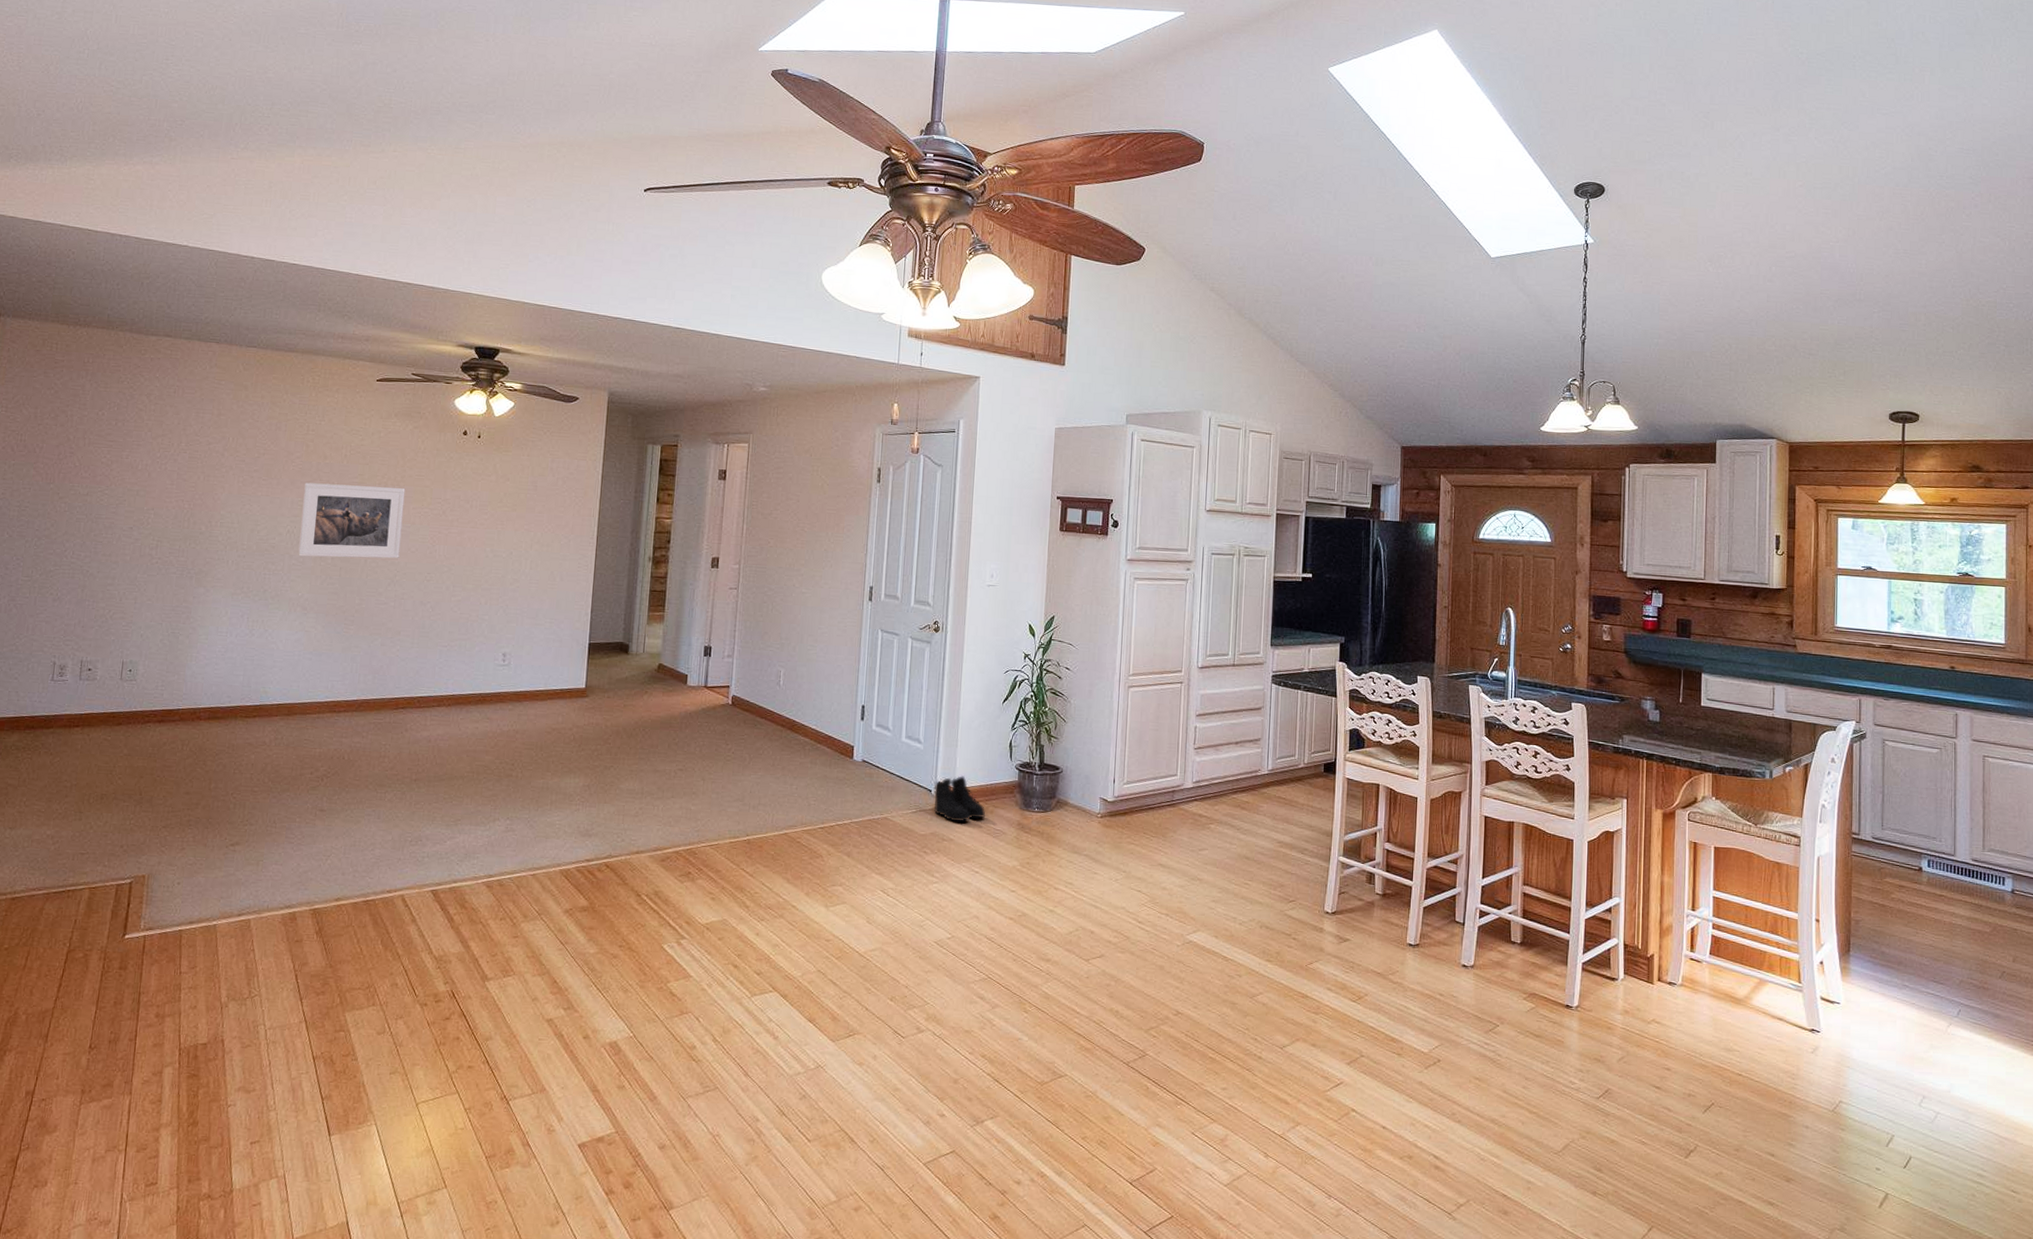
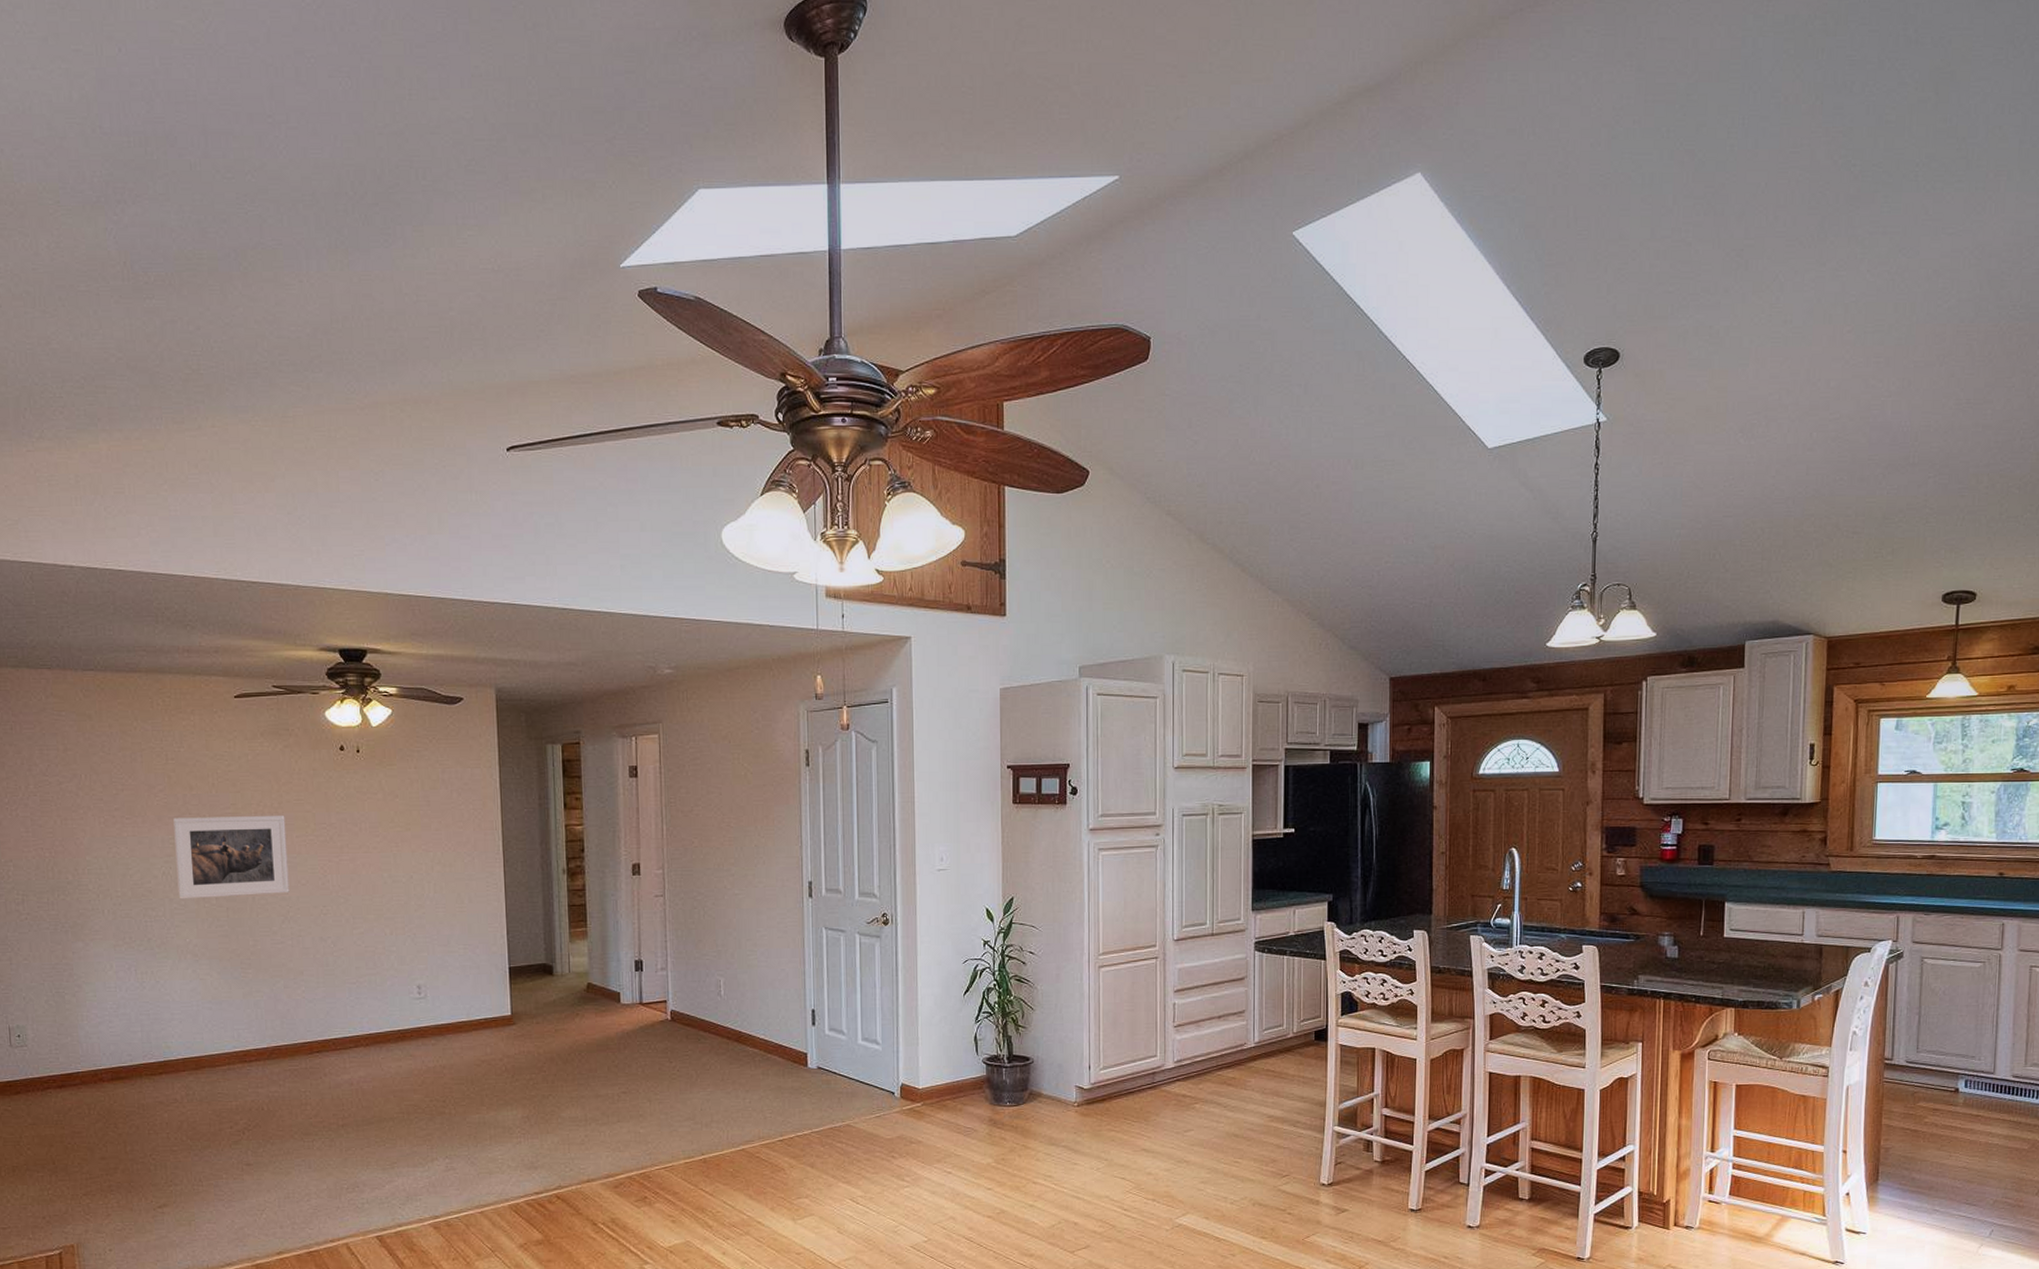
boots: present [933,776,986,822] -> none [896,1075,955,1123]

